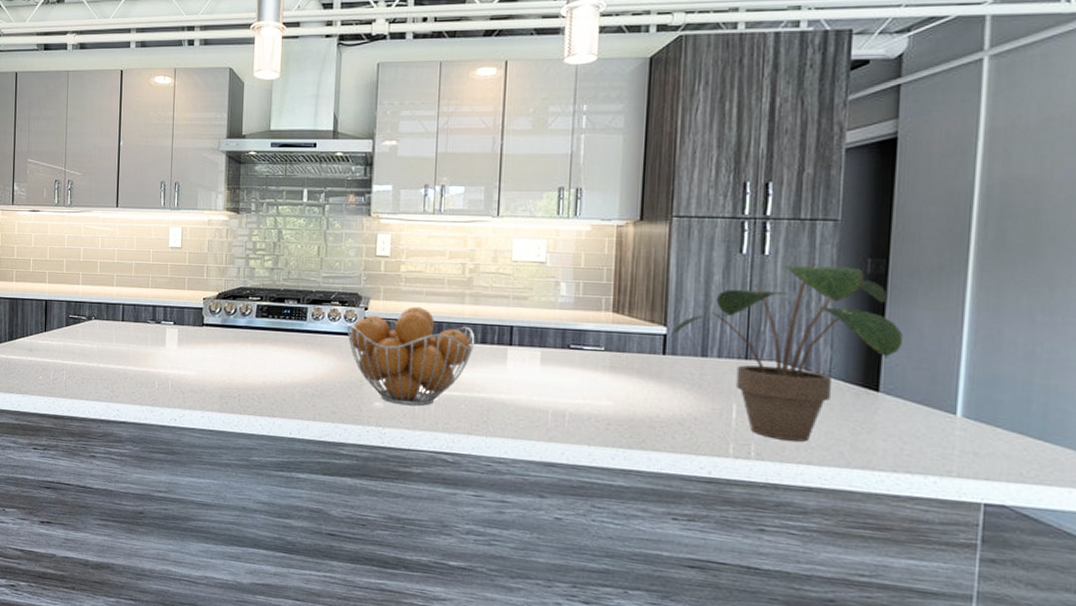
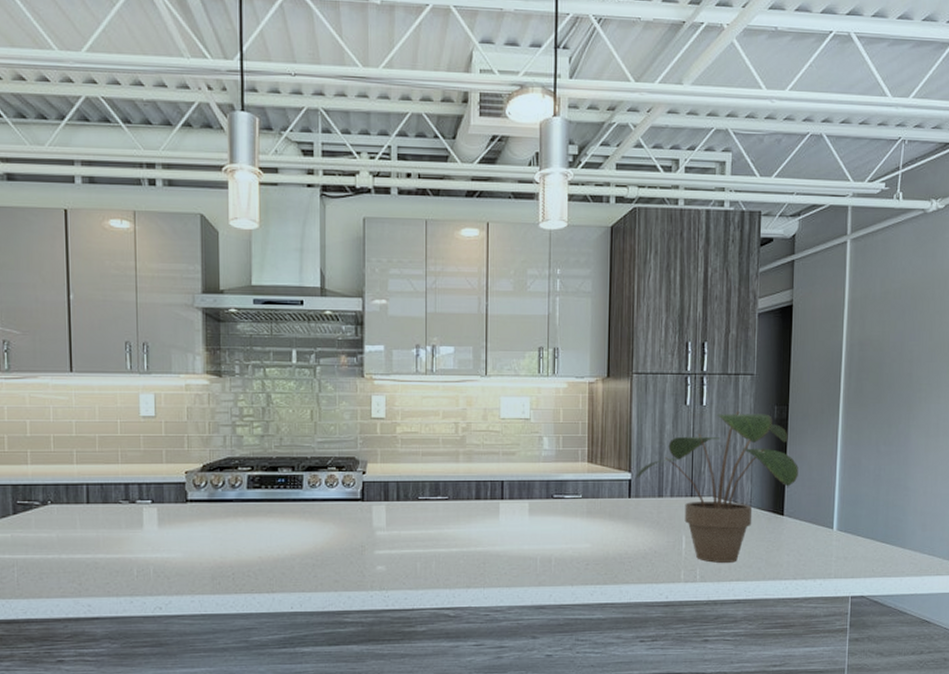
fruit basket: present [347,306,475,406] -> none [346,467,470,566]

